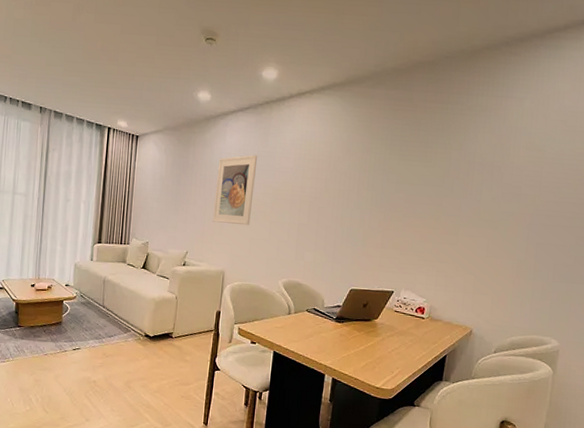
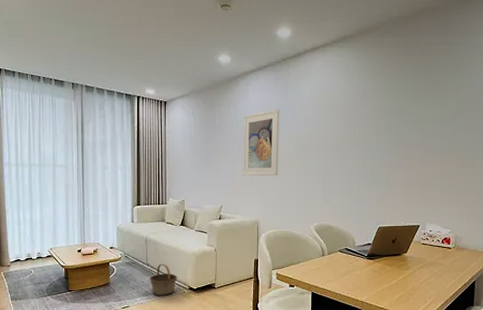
basket: none [104,307,134,341] -> present [149,263,178,296]

